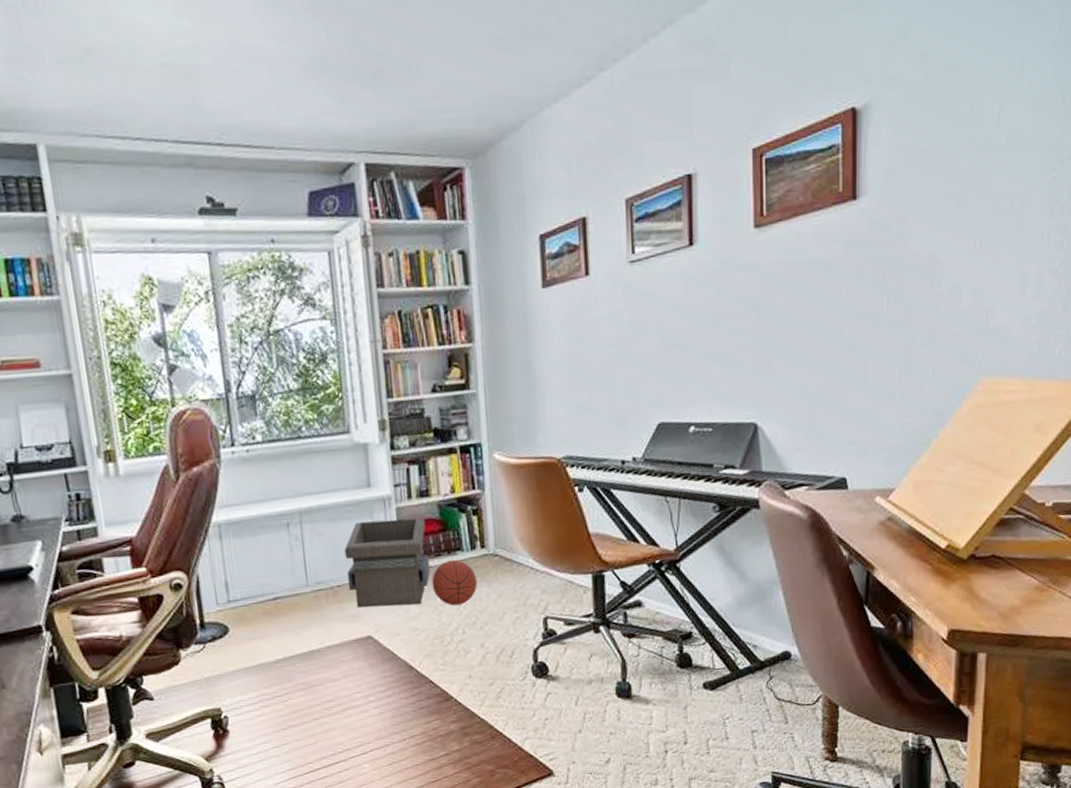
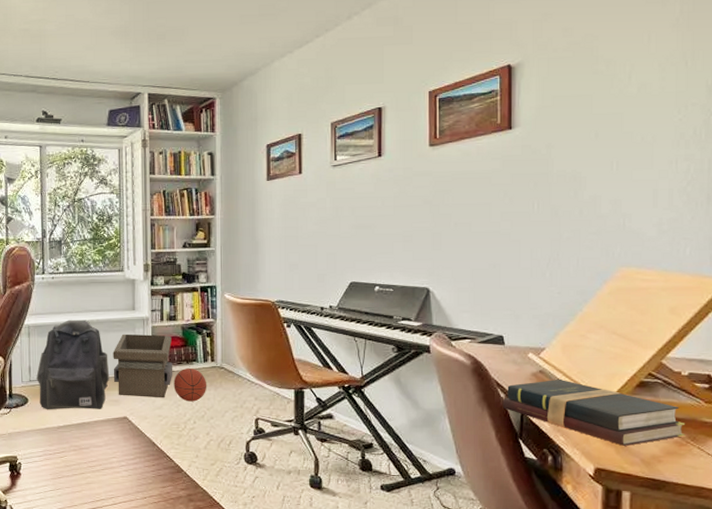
backpack: none [237,508,344,639] -> present [36,320,110,409]
hardback book: none [845,526,1048,600] -> present [502,380,686,446]

